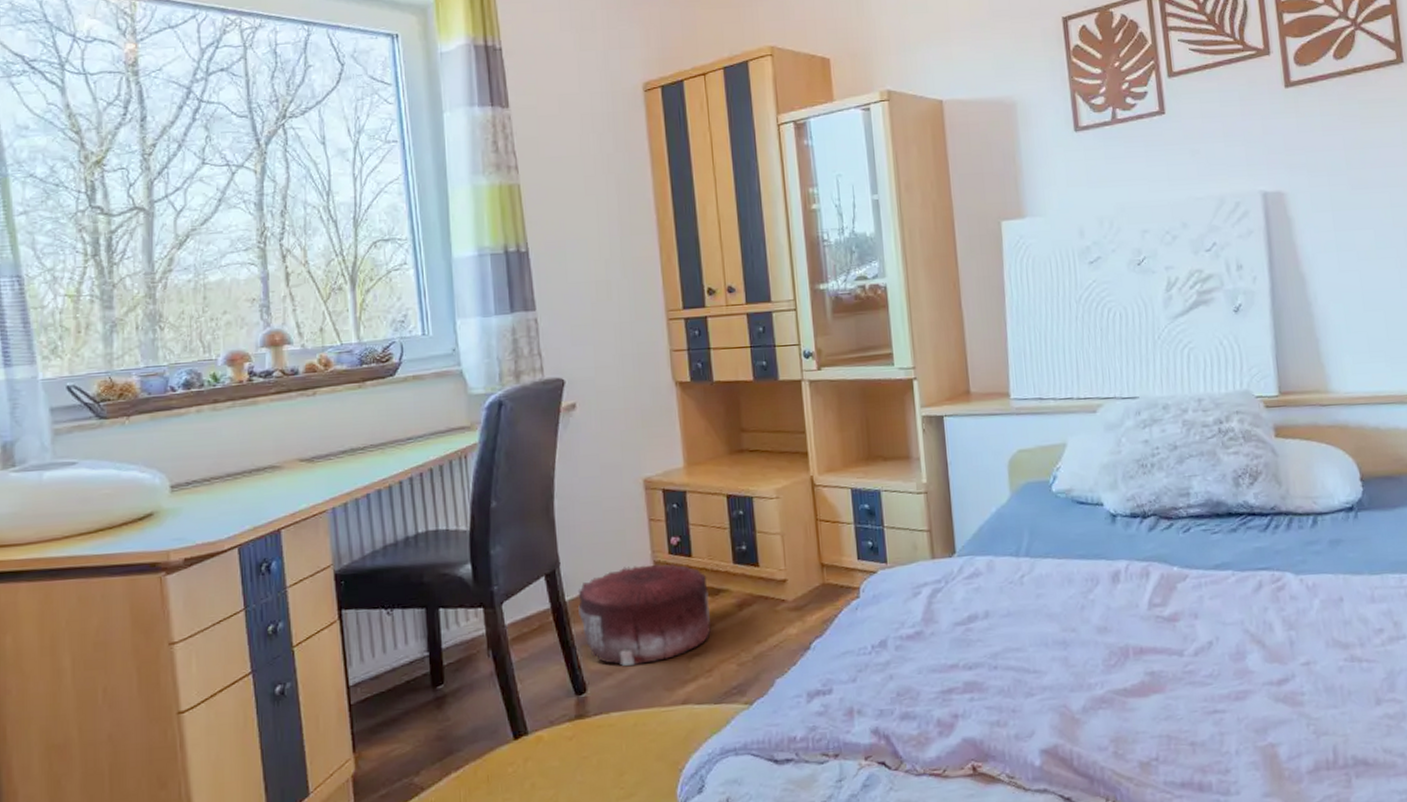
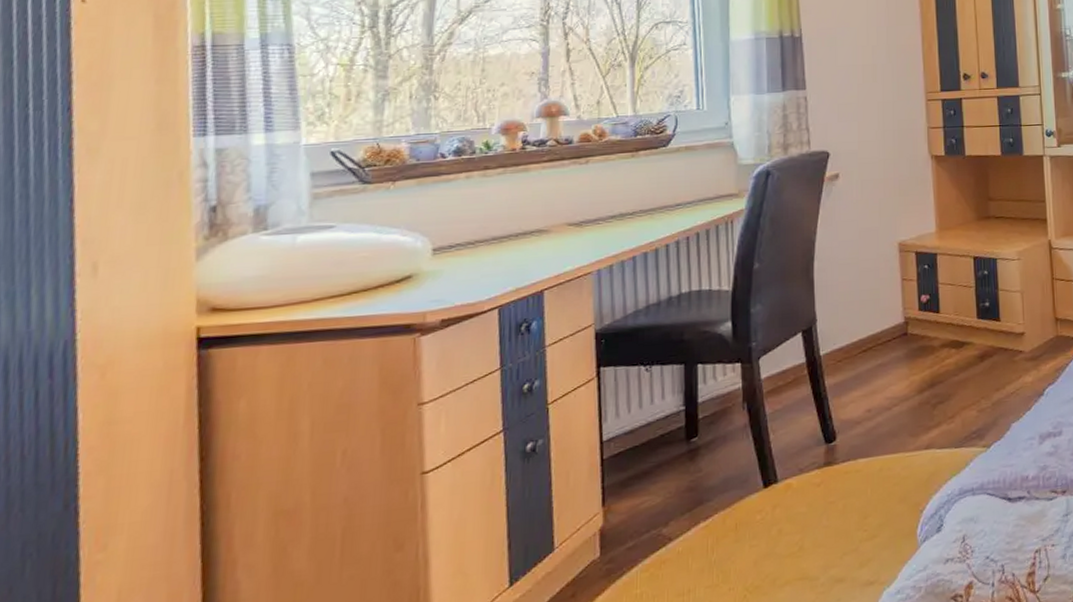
pouf: present [577,564,711,667] -> none [832,320,954,415]

